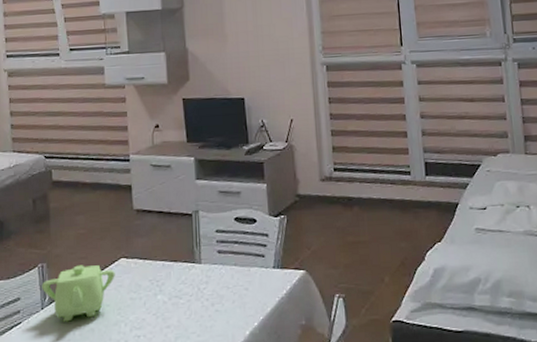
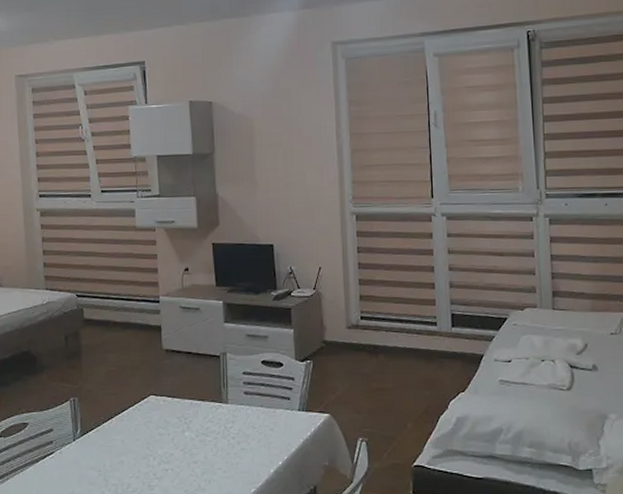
teapot: present [41,265,115,322] -> none [73,400,144,454]

